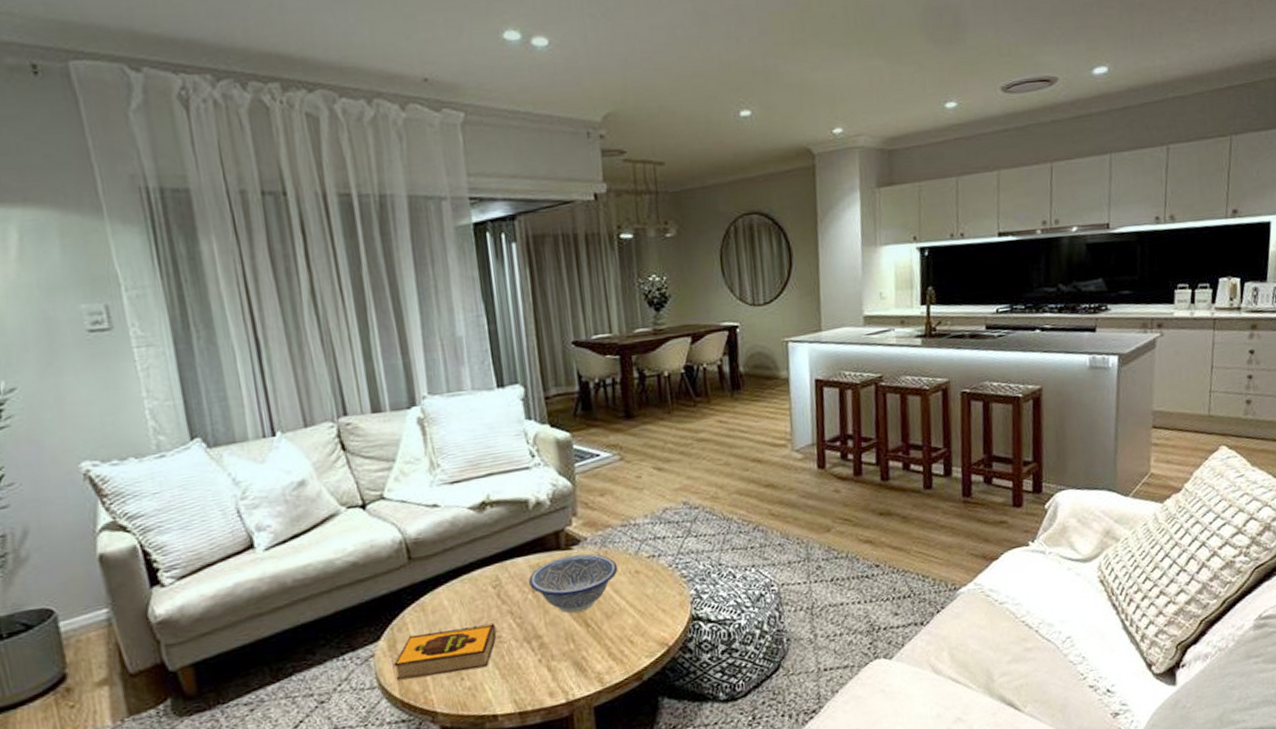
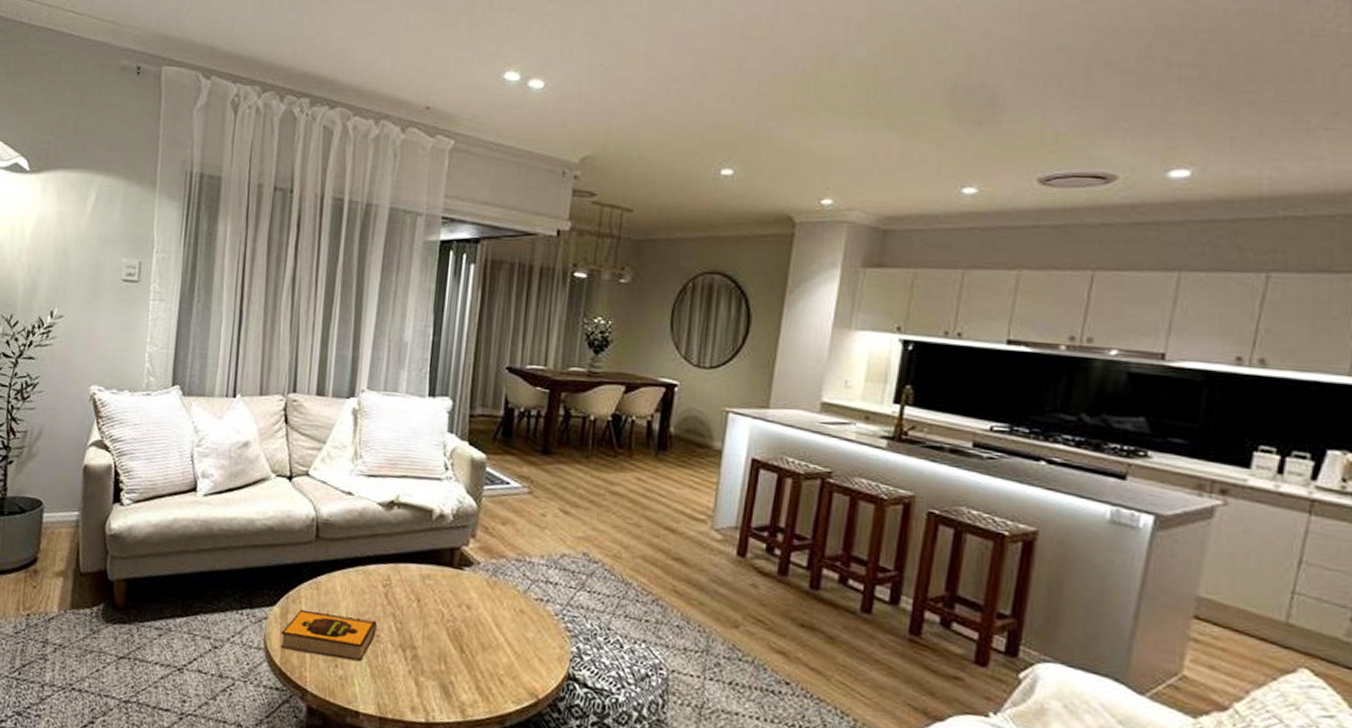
decorative bowl: present [529,553,618,613] -> none [416,574,504,635]

